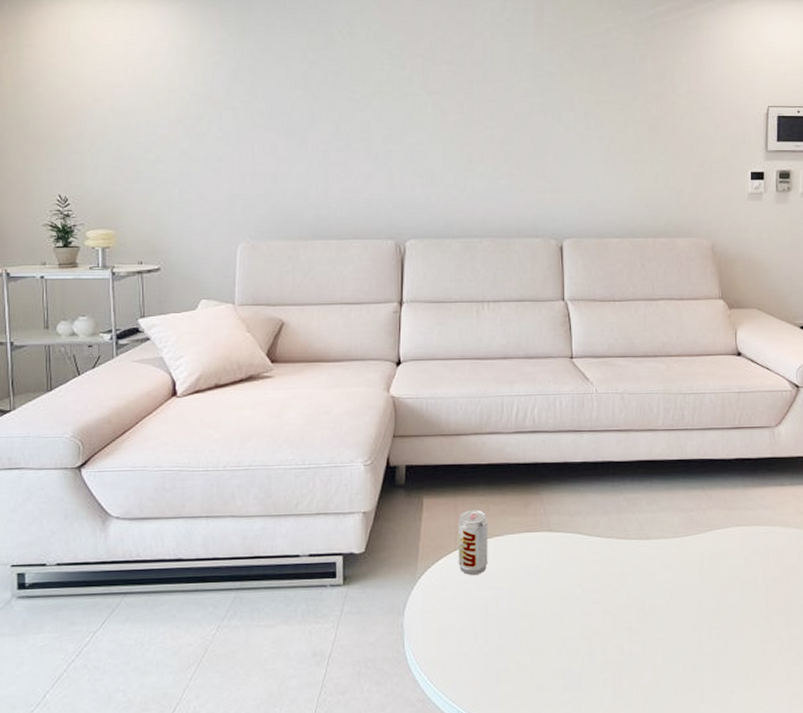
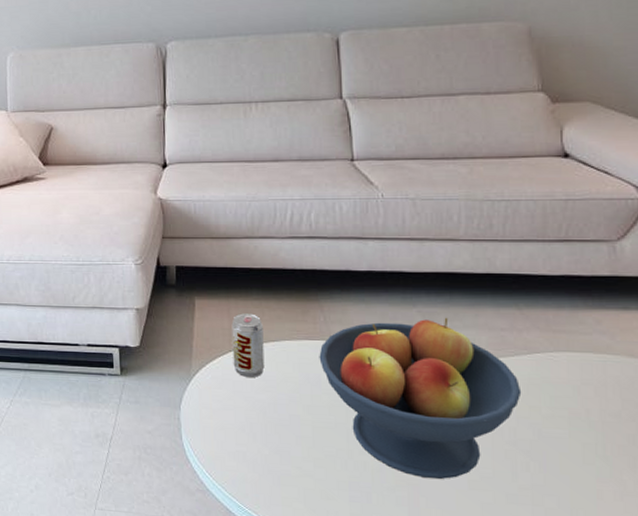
fruit bowl: none [538,502,706,657] -> present [319,317,522,479]

